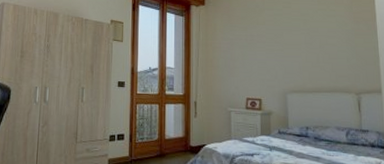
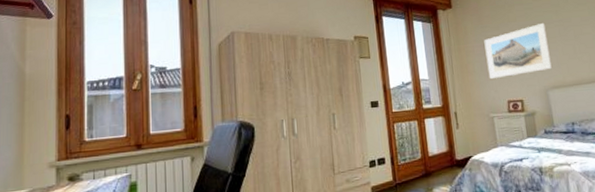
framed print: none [231,29,293,76] -> present [484,22,552,80]

